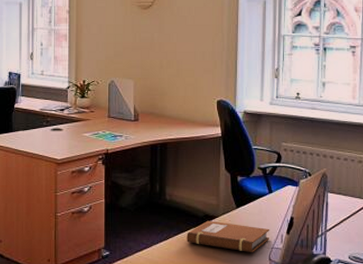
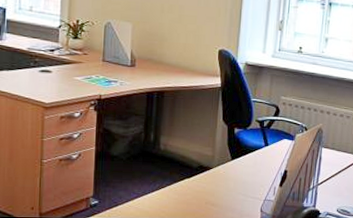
notebook: present [187,220,270,252] -> none [179,171,264,204]

